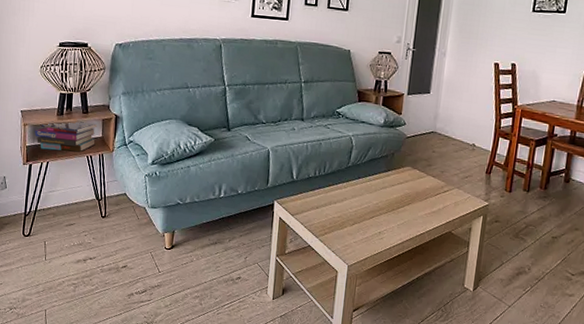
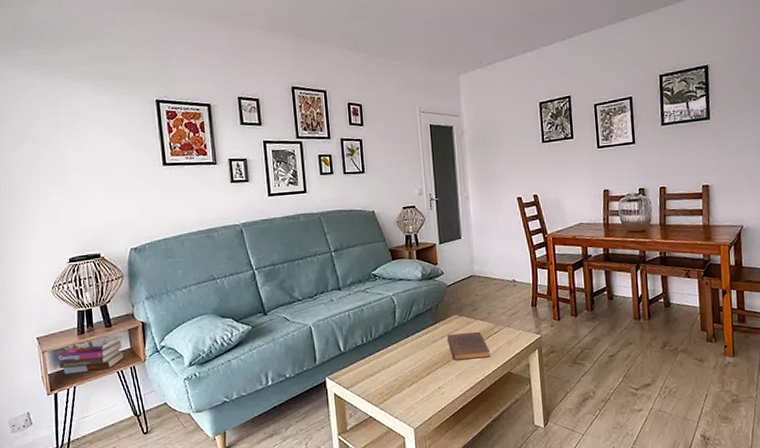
book: none [396,184,435,214] -> present [447,331,490,361]

